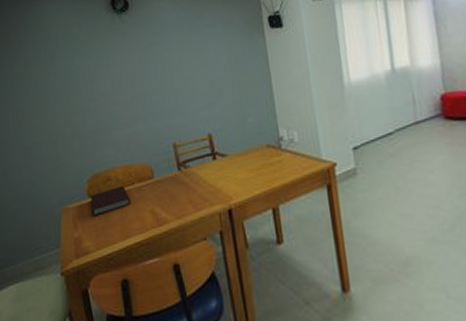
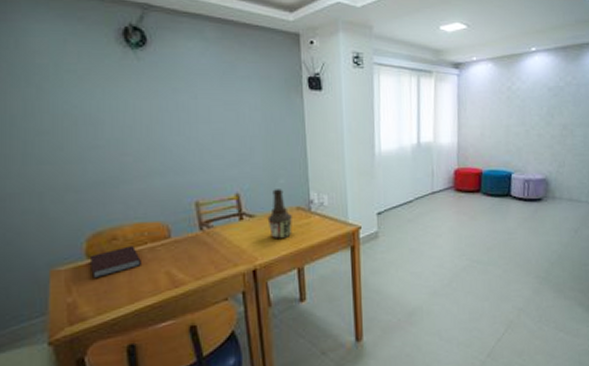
bottle: none [239,127,264,178] -> present [267,189,292,239]

